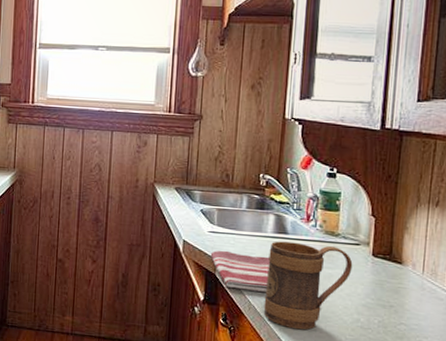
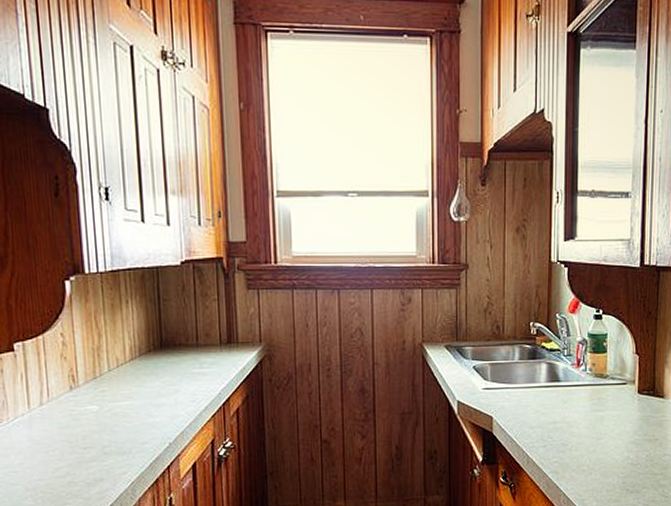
dish towel: present [210,250,270,292] -> none [486,406,545,445]
mug: present [263,241,353,330] -> none [541,388,621,476]

